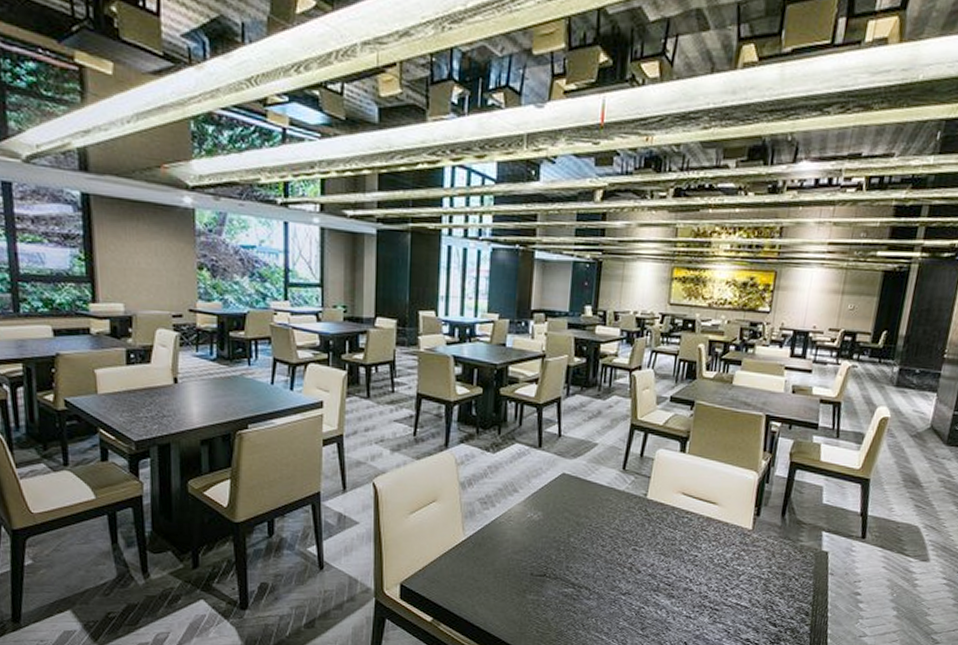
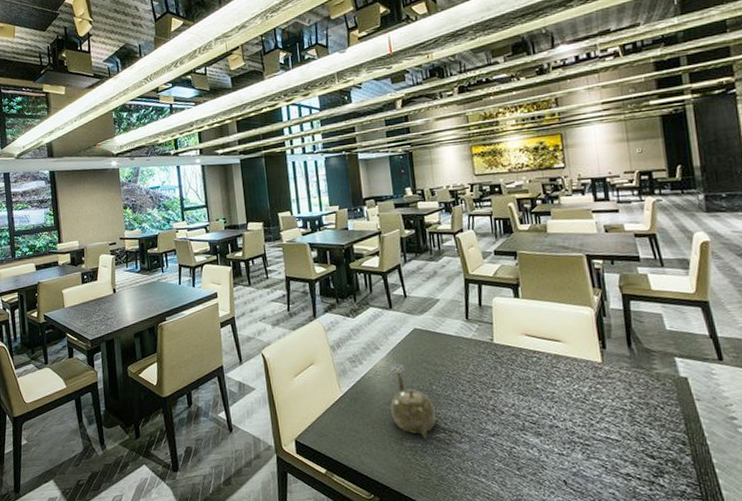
teapot: none [518,517,568,592] -> present [390,370,436,438]

